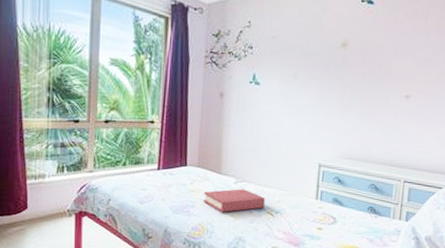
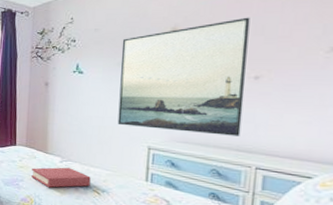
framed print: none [292,38,405,152] -> present [117,17,250,136]

